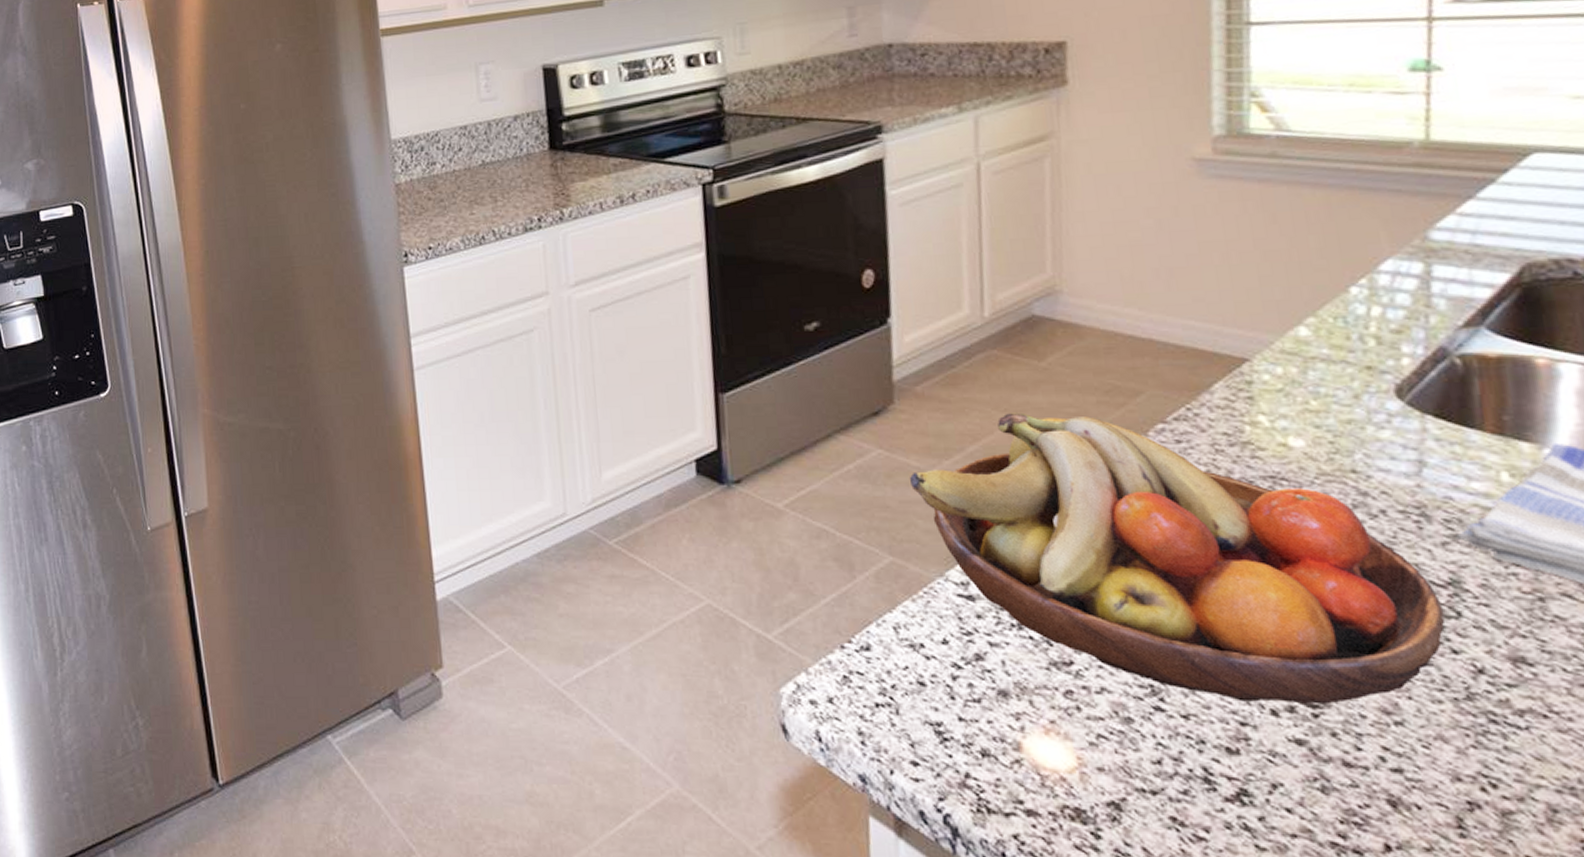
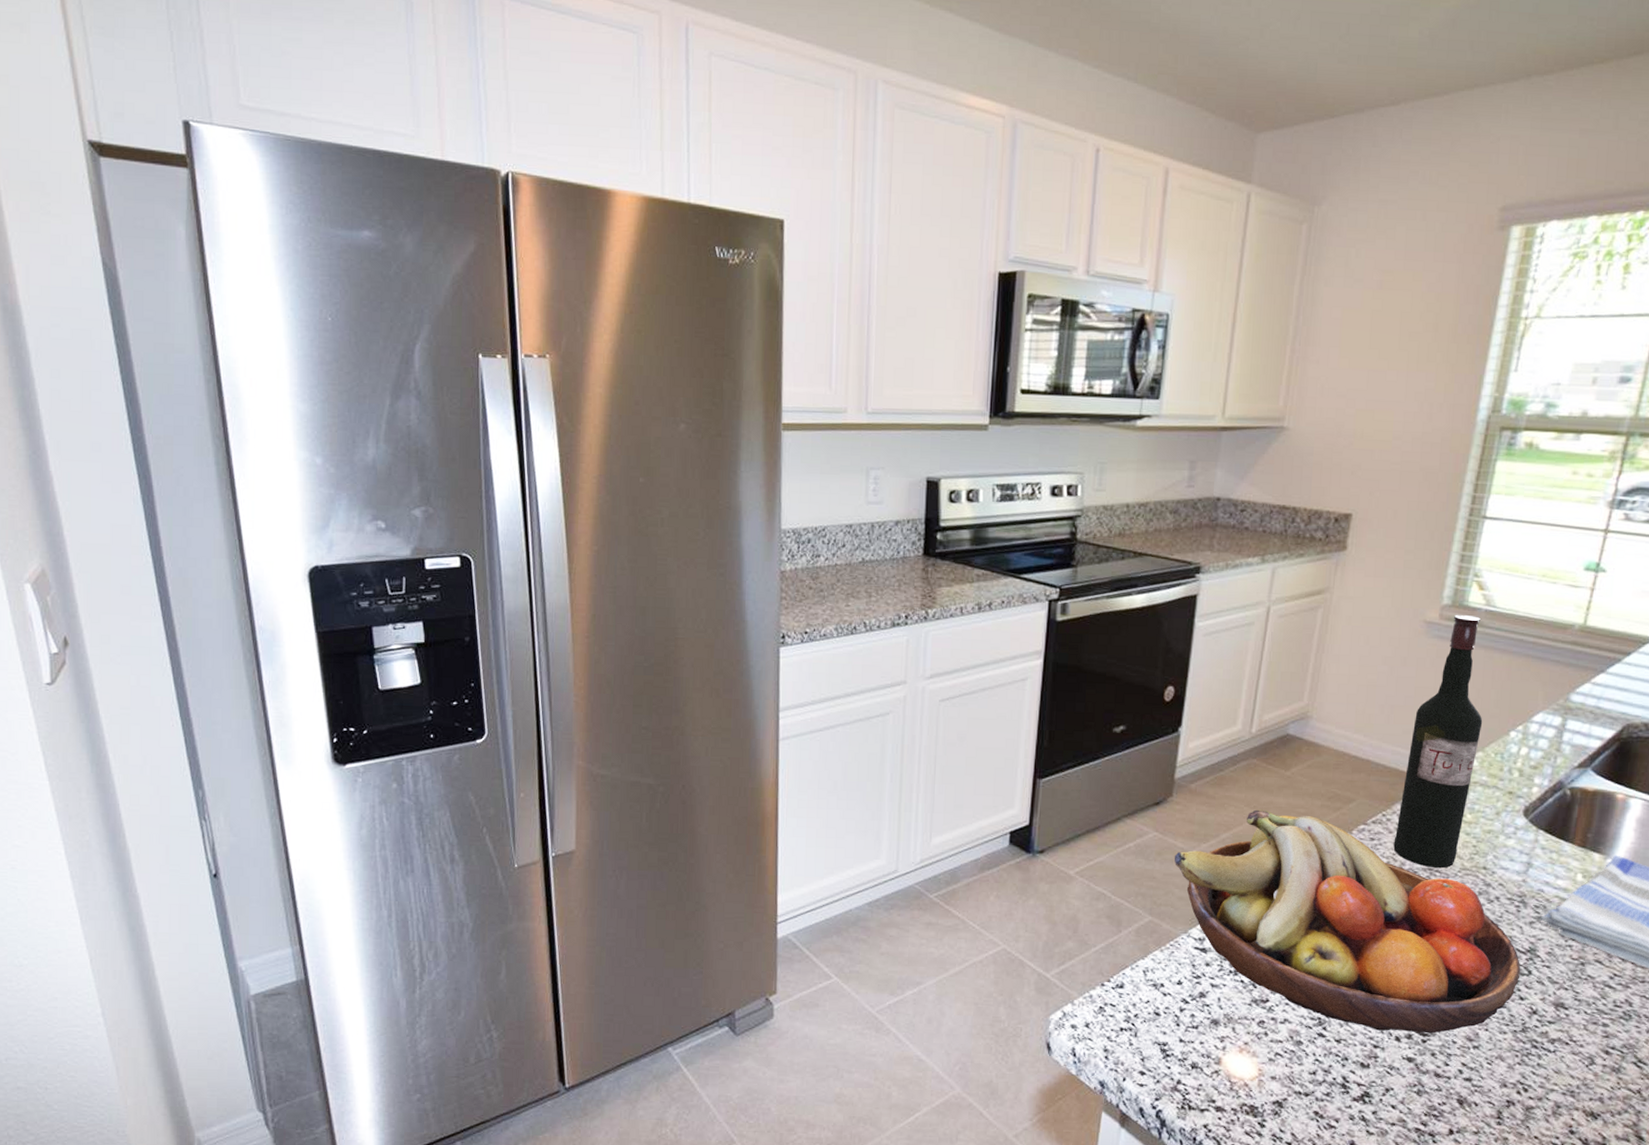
wine bottle: none [1205,145,1308,475] -> present [1393,614,1483,869]

